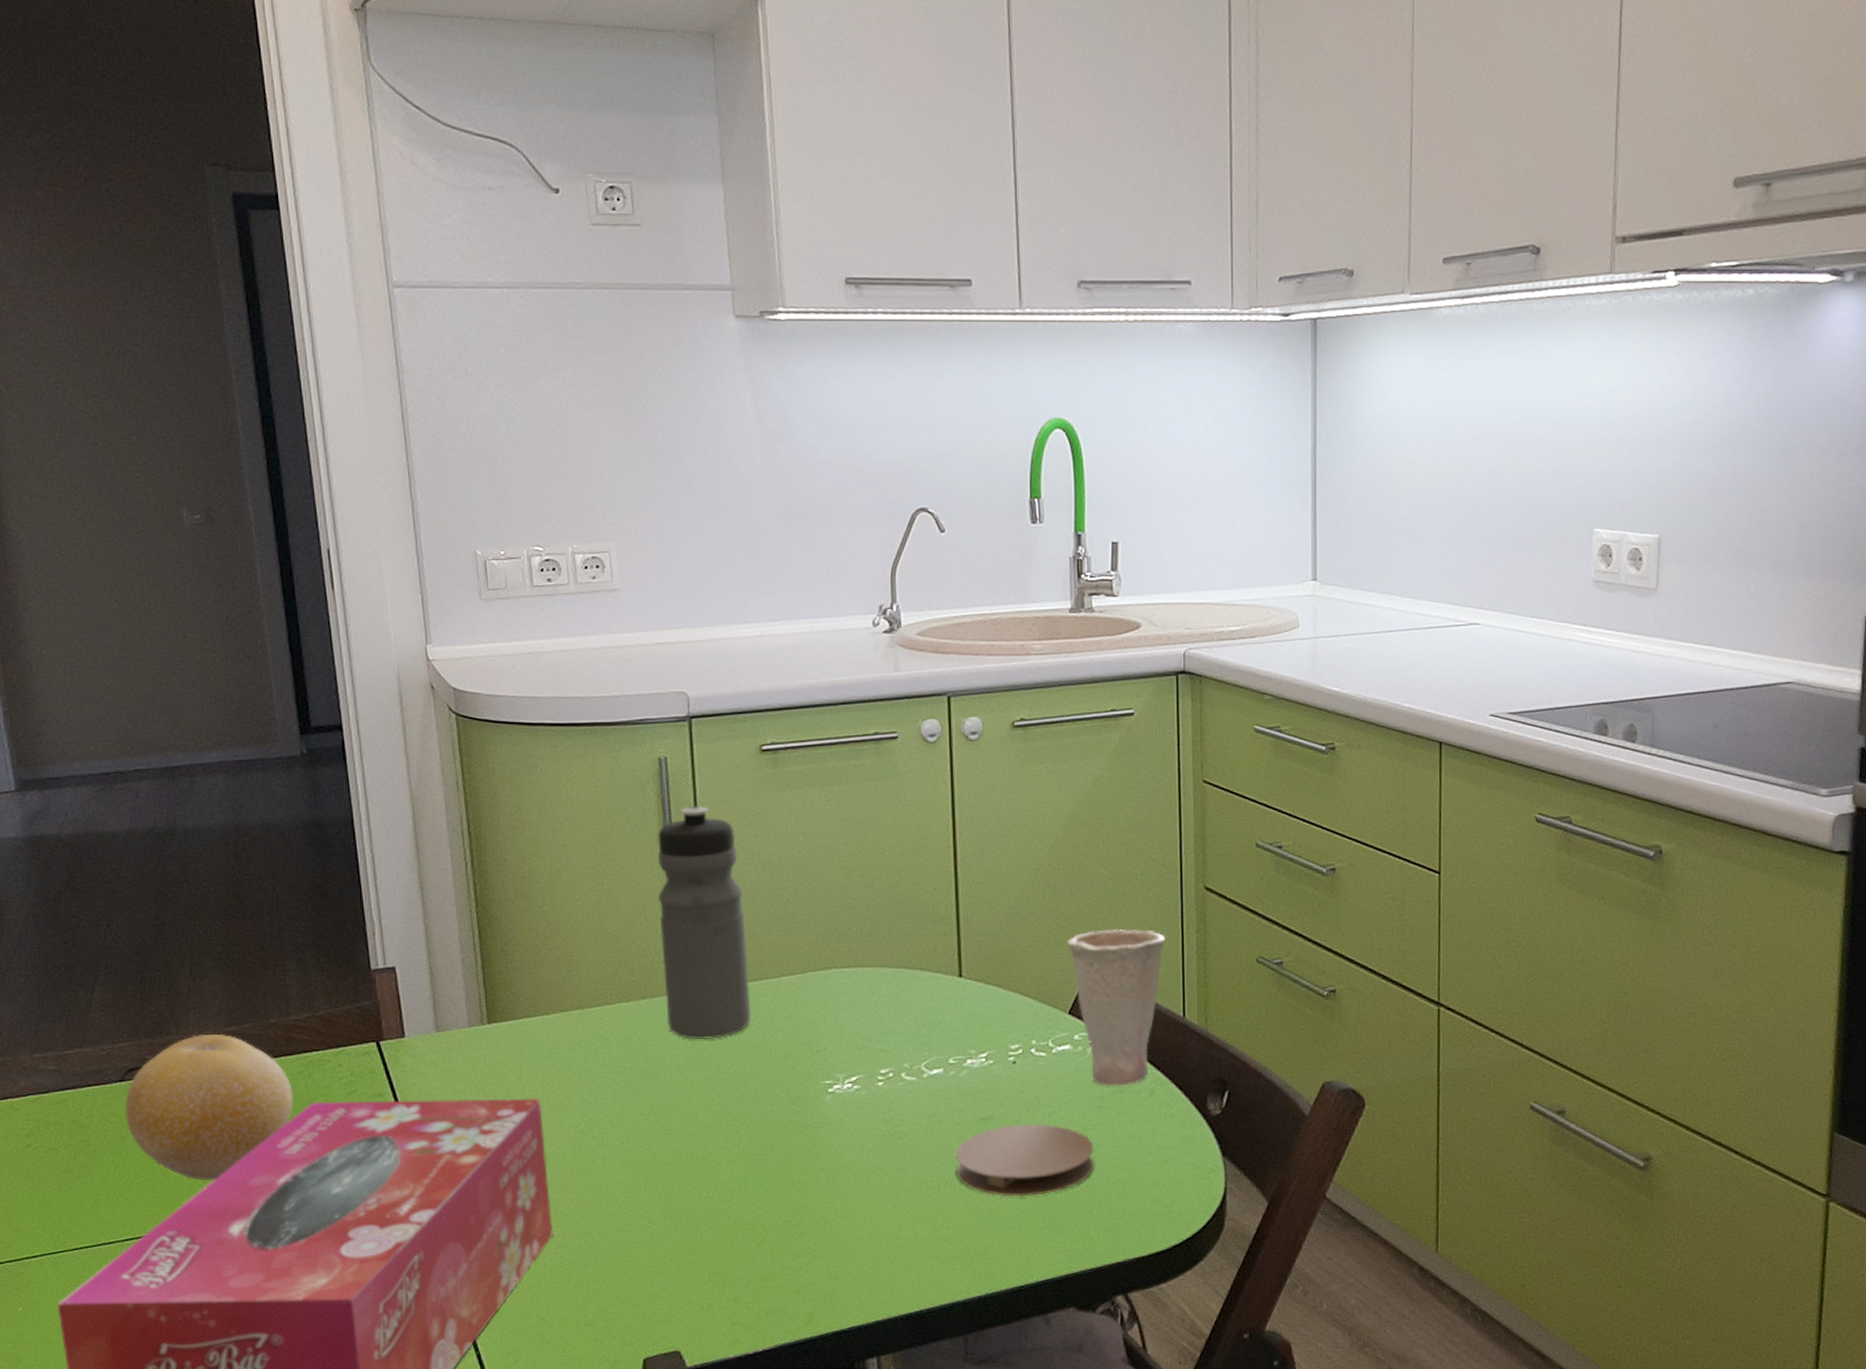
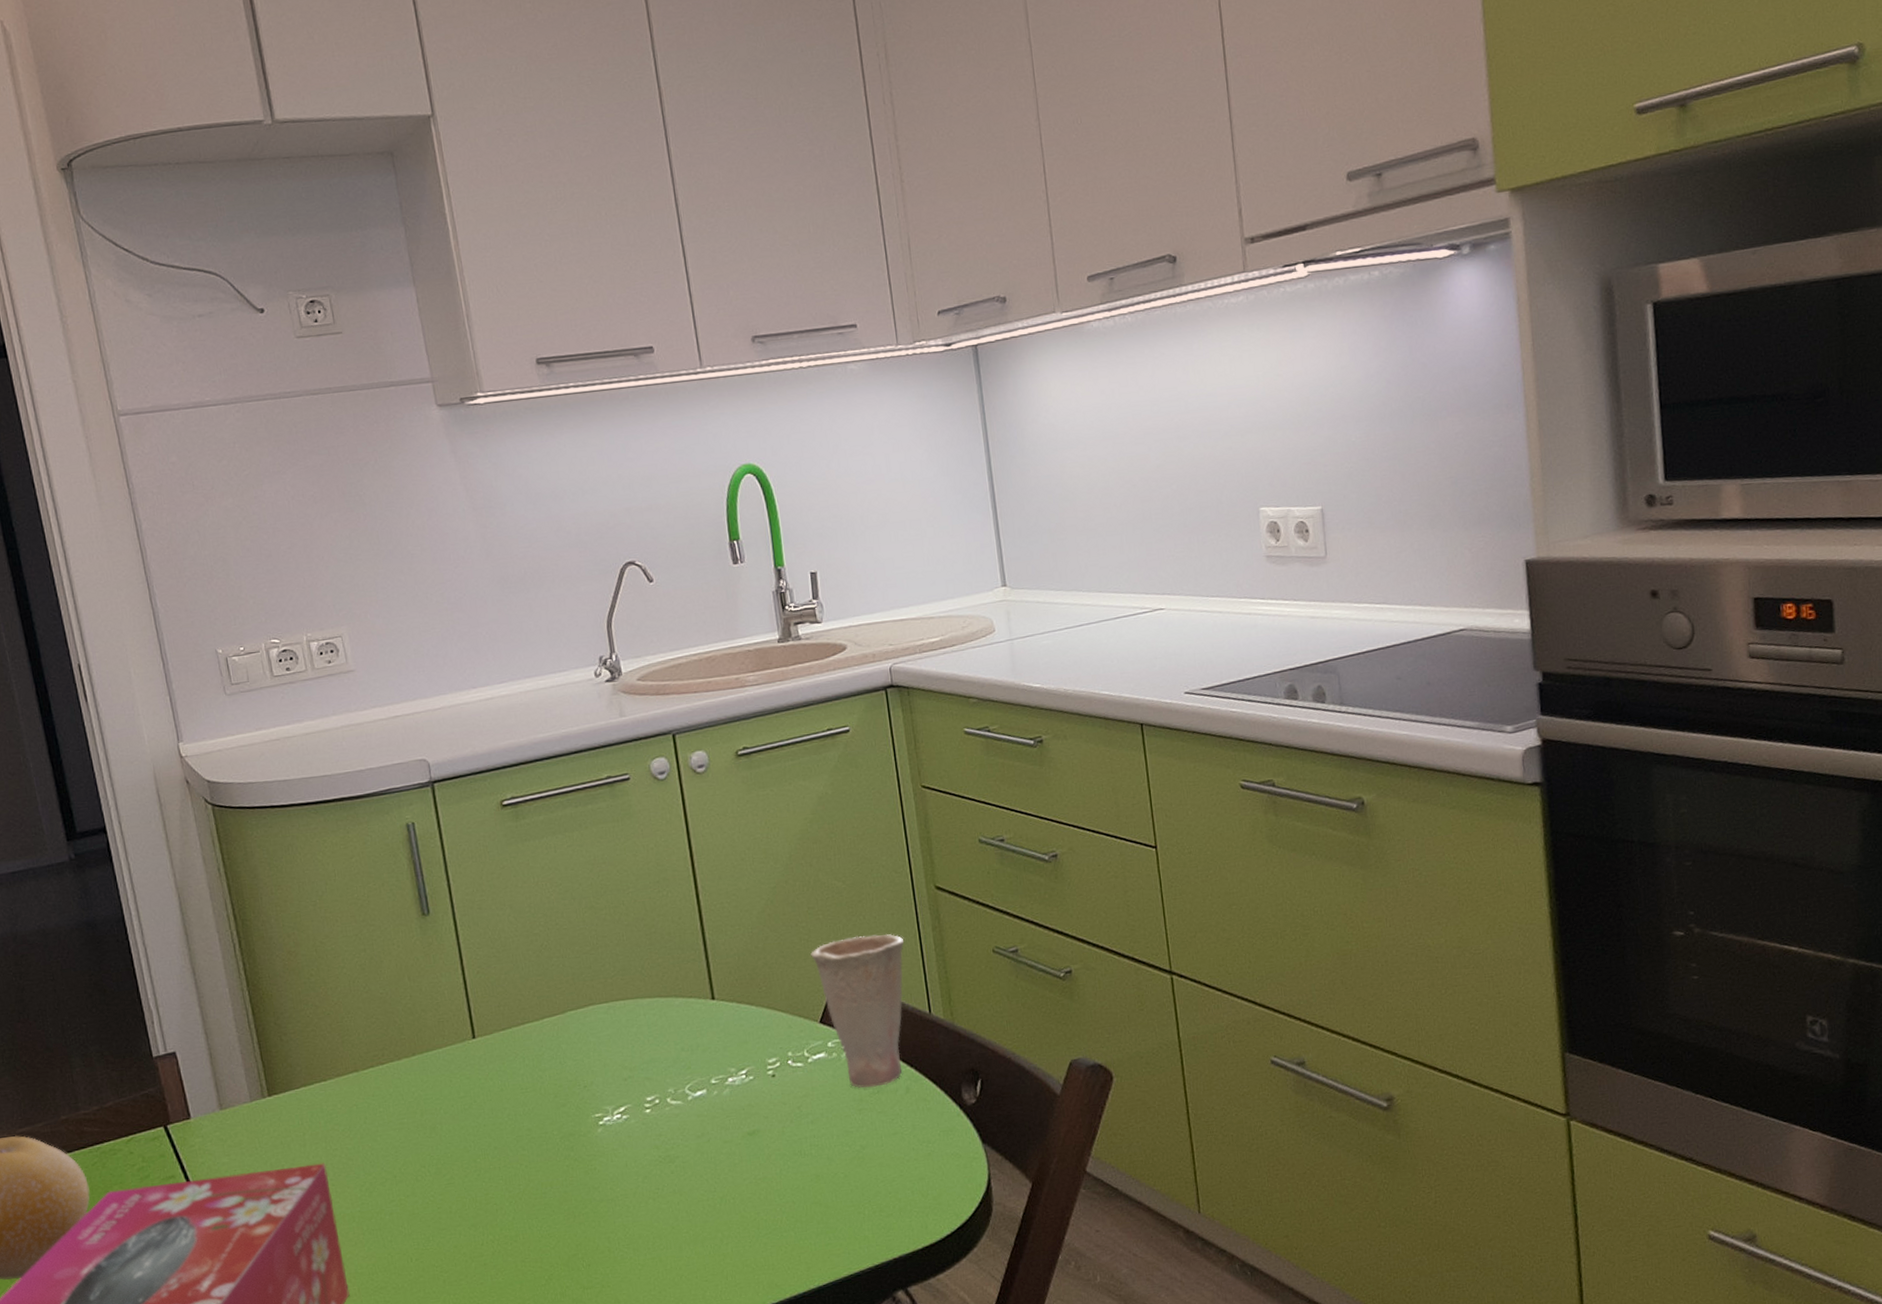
water bottle: present [657,805,751,1040] -> none [412,864,519,1089]
coaster: present [955,1124,1094,1197] -> none [726,1132,861,1207]

